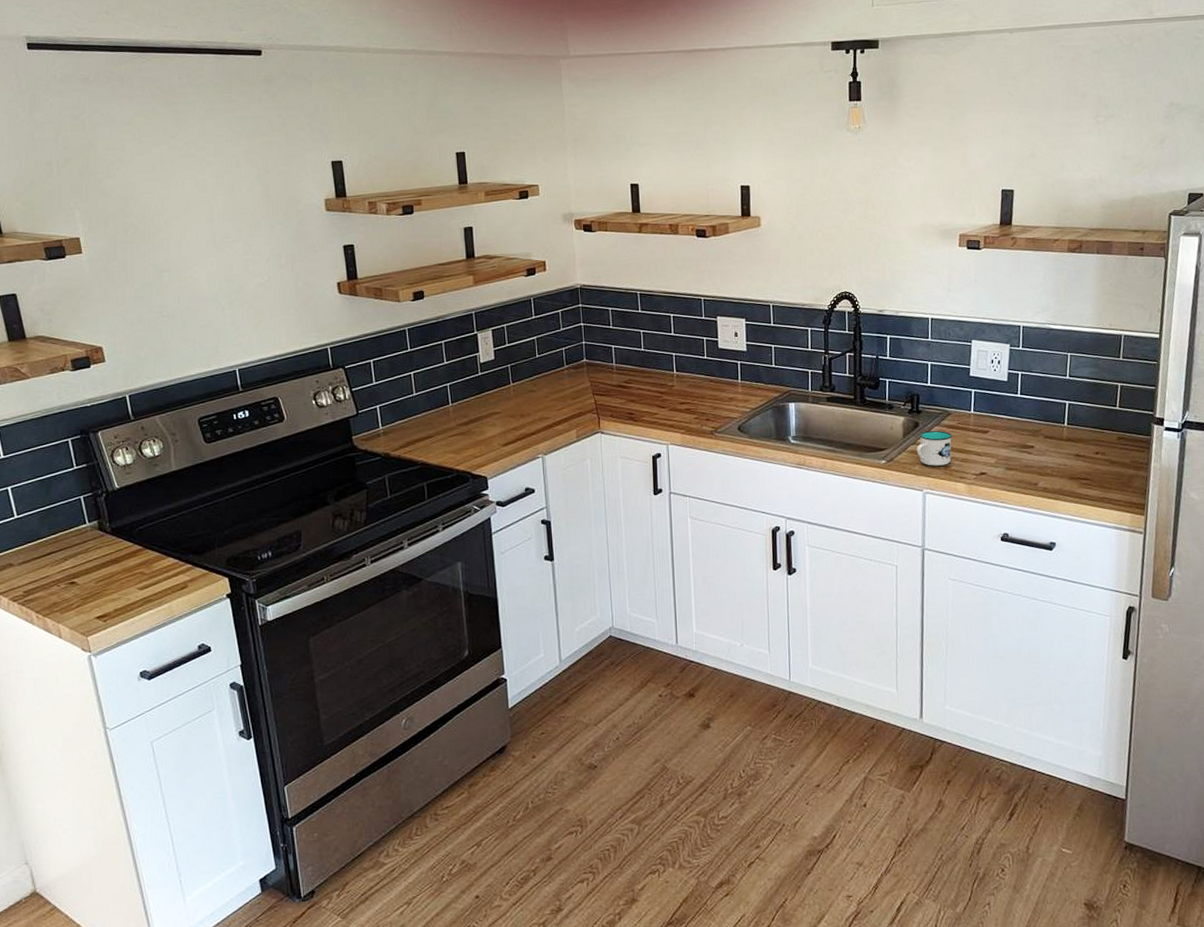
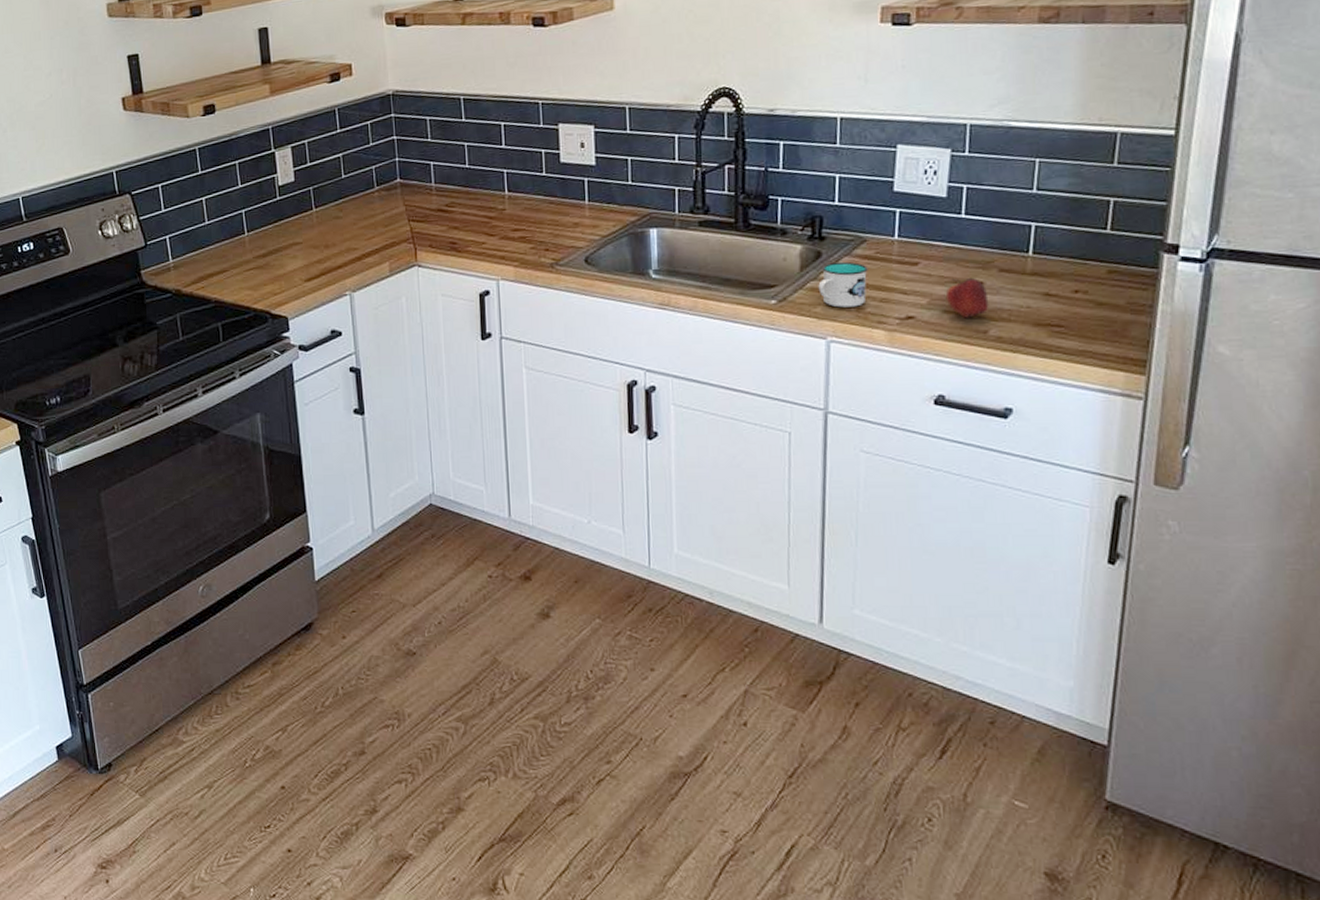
apple: none [1007,443,1038,474] -> present [945,278,989,318]

